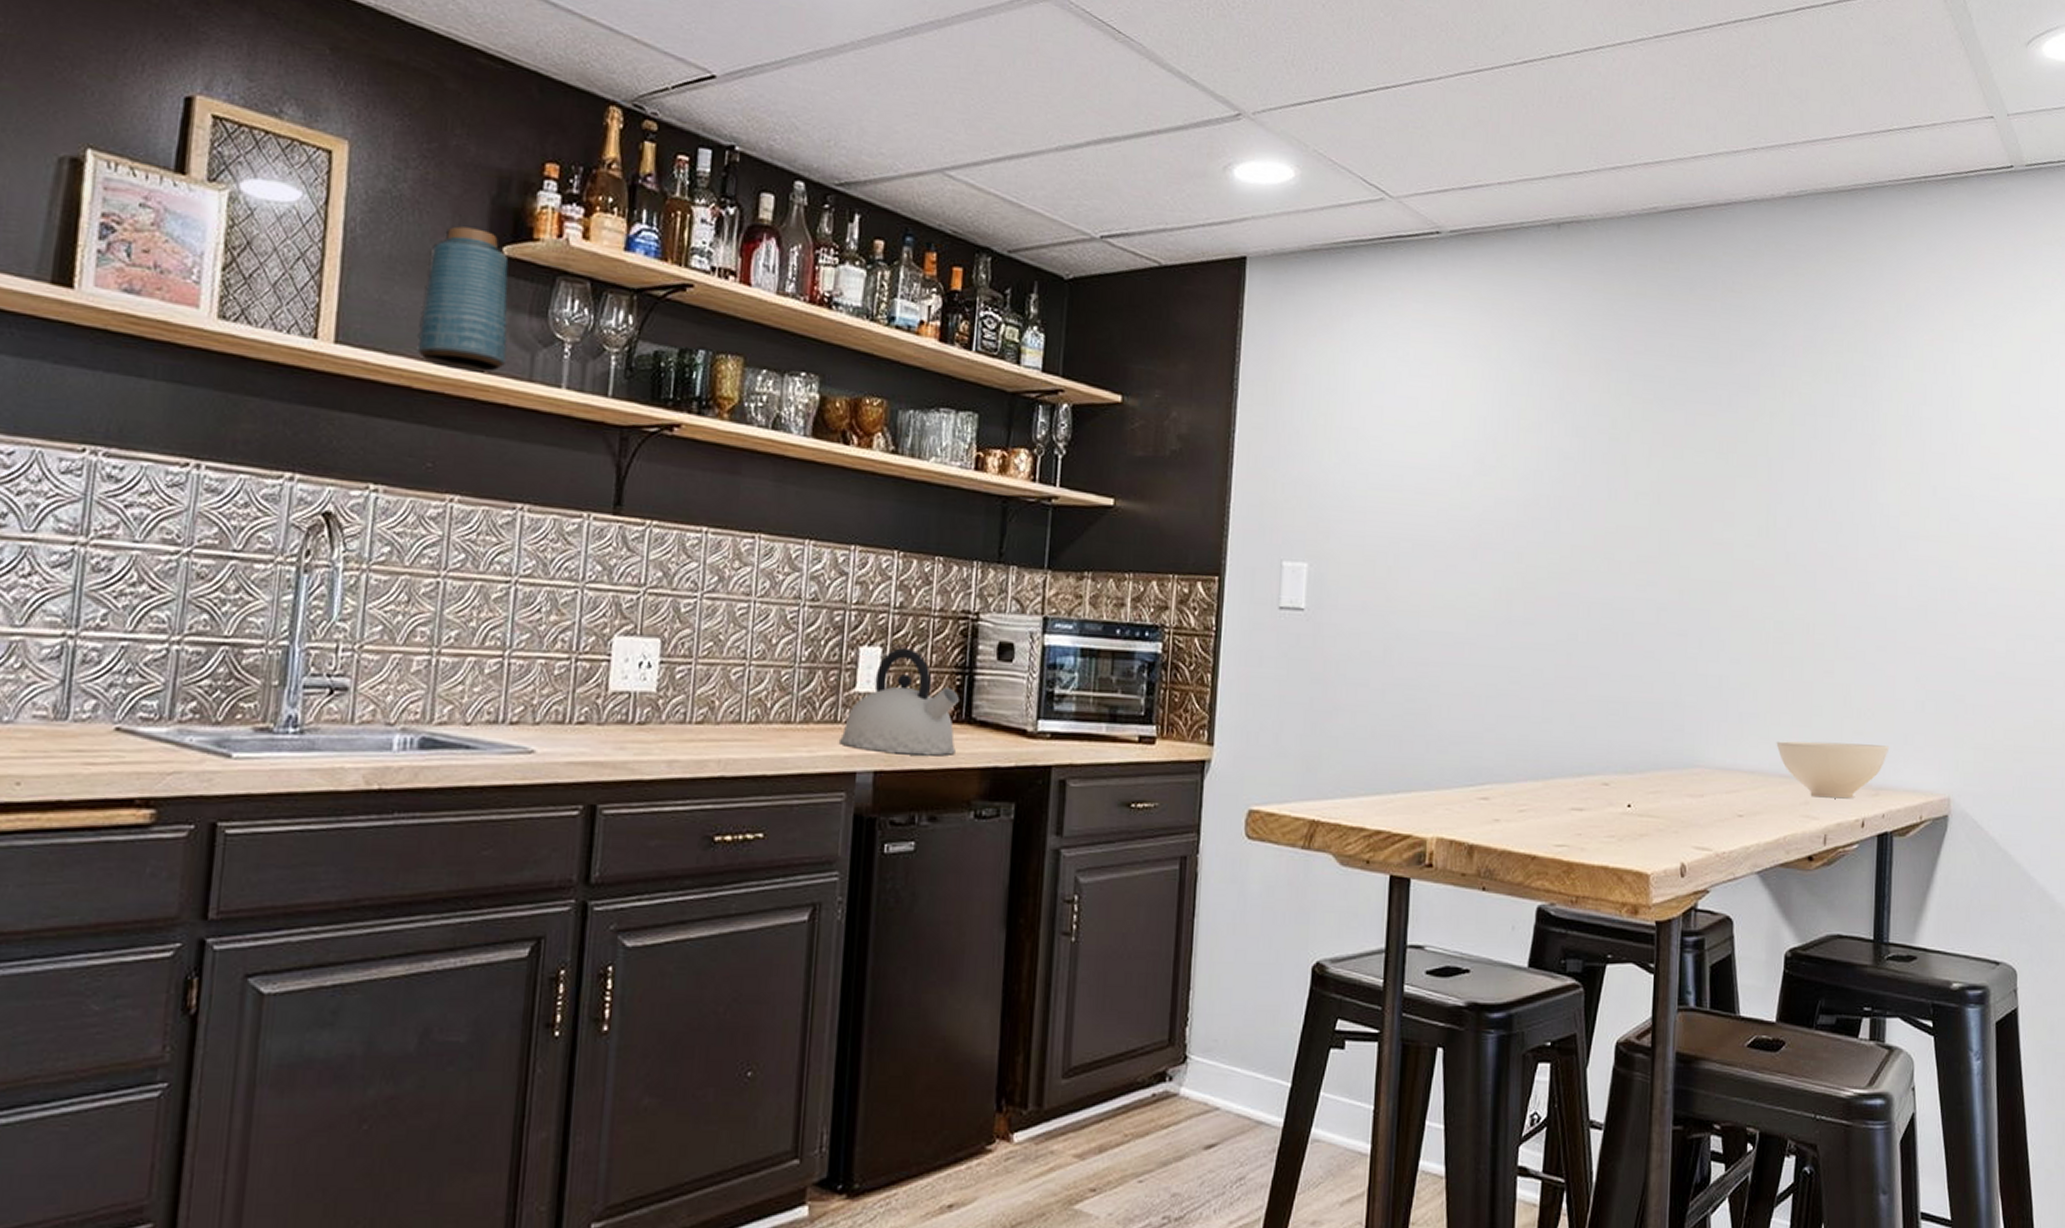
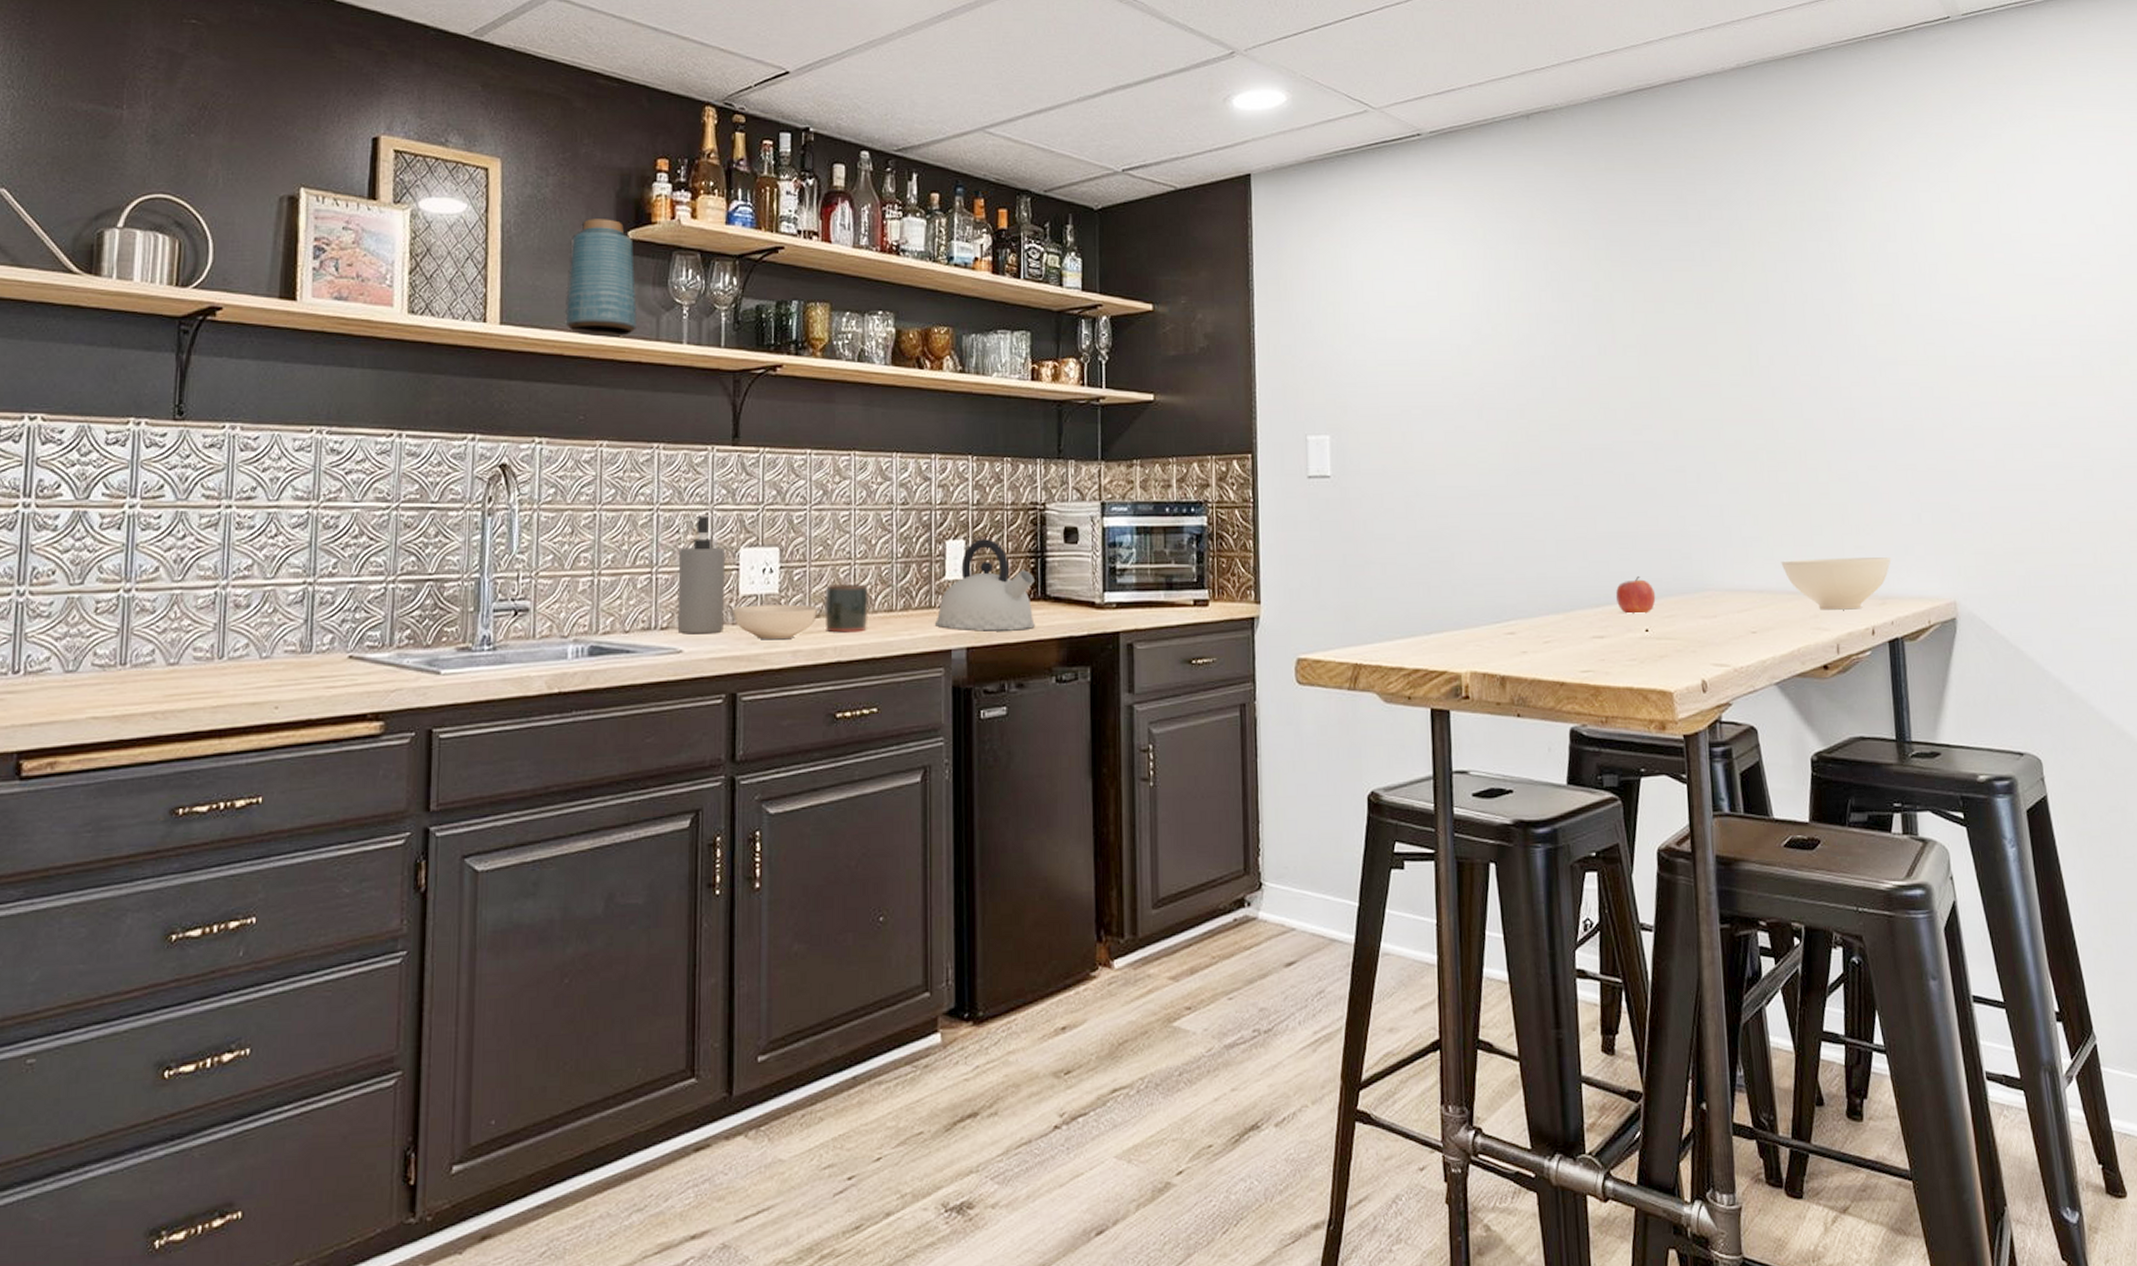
soap dispenser: none [530,595,596,734] -> present [677,516,726,634]
bowl: none [597,703,703,747] -> present [731,604,819,640]
mug: none [708,687,764,744] -> present [824,584,868,633]
fruit: none [1599,745,1642,788] -> present [1615,575,1656,614]

